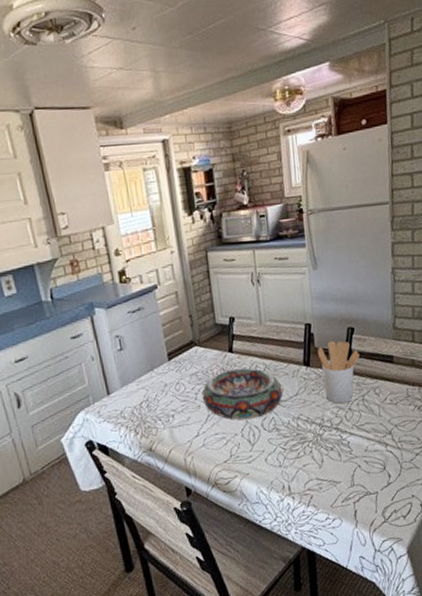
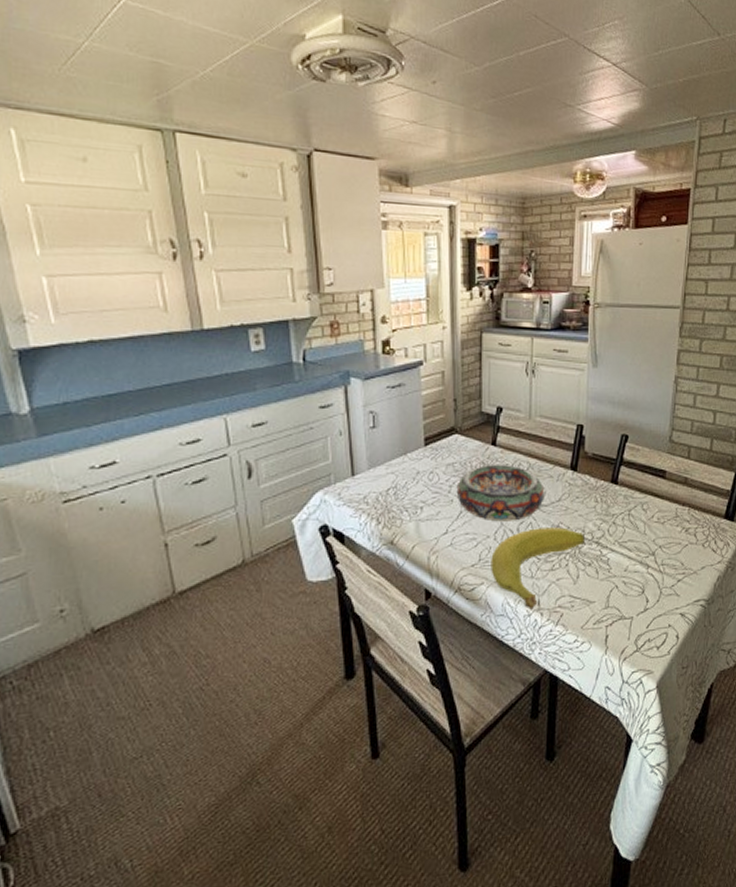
banana: none [241,418,326,495] -> present [491,527,586,610]
utensil holder: present [317,341,360,404] -> none [586,447,631,516]

